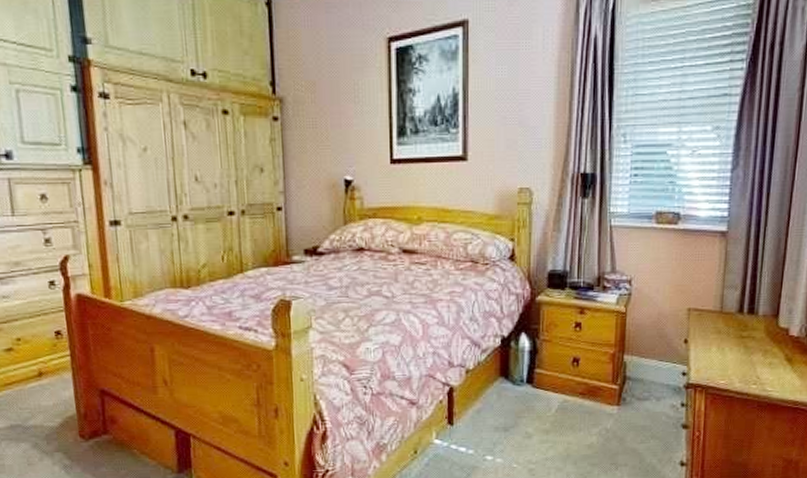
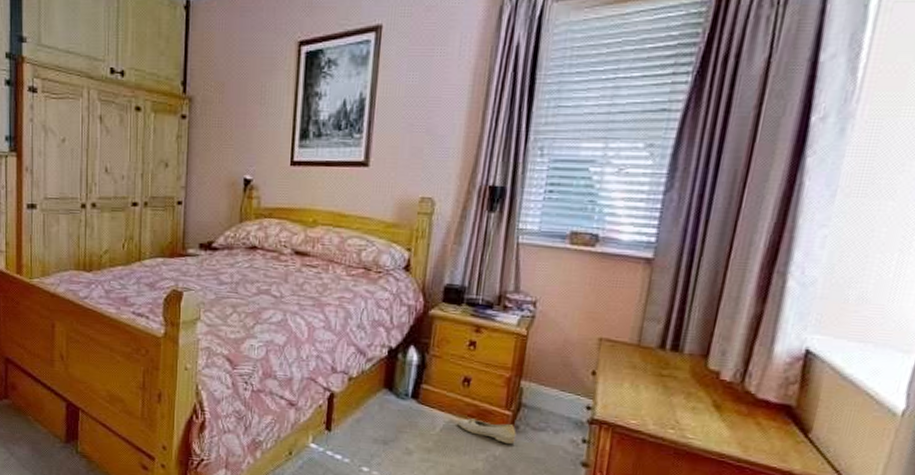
shoe: none [571,396,624,416] -> present [458,418,516,444]

